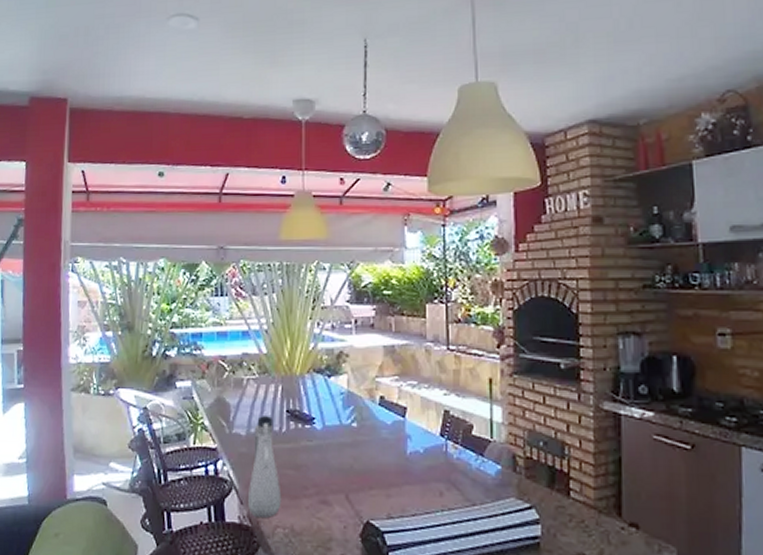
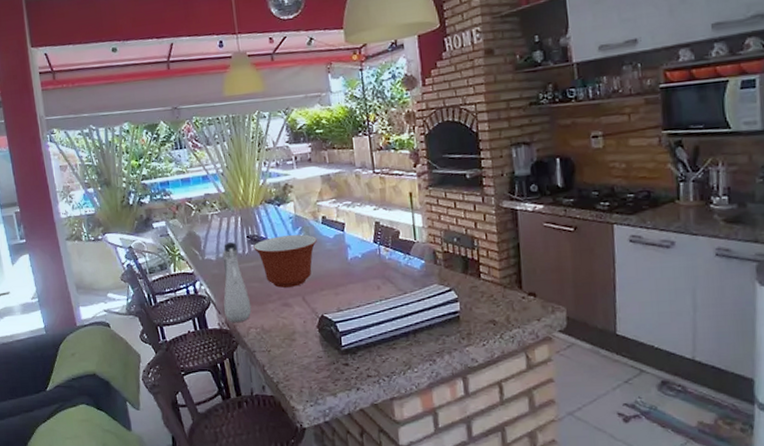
mixing bowl: none [293,415,371,481] -> present [253,234,317,288]

